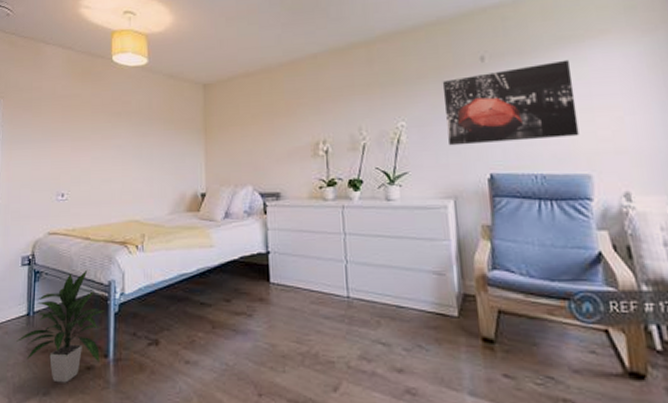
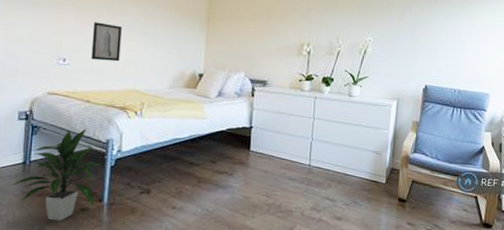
wall art: none [88,150,117,191] -> present [91,22,122,62]
wall art: present [442,59,579,146] -> none [401,8,493,66]

